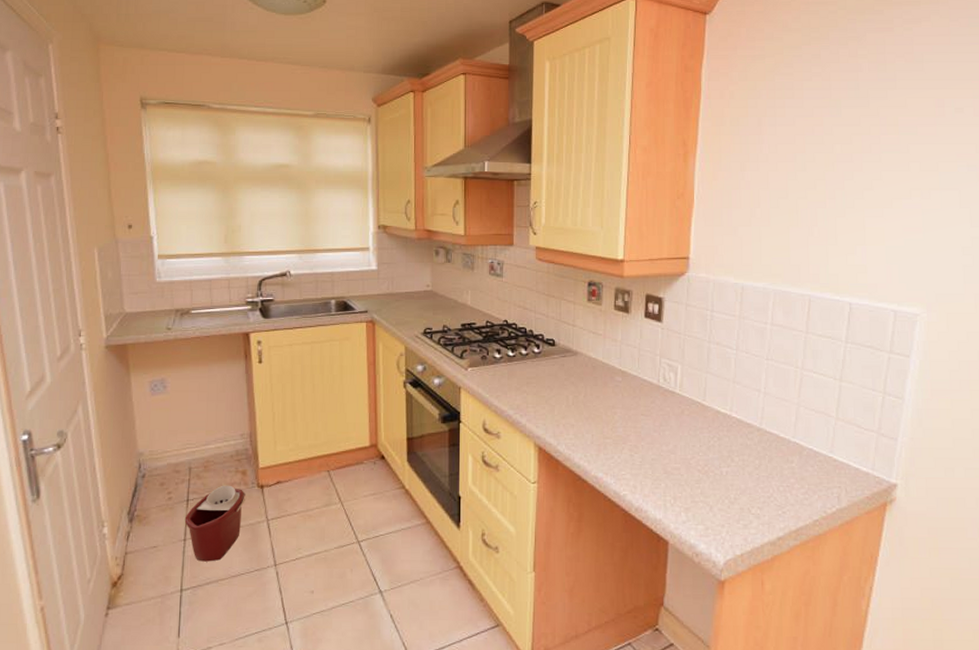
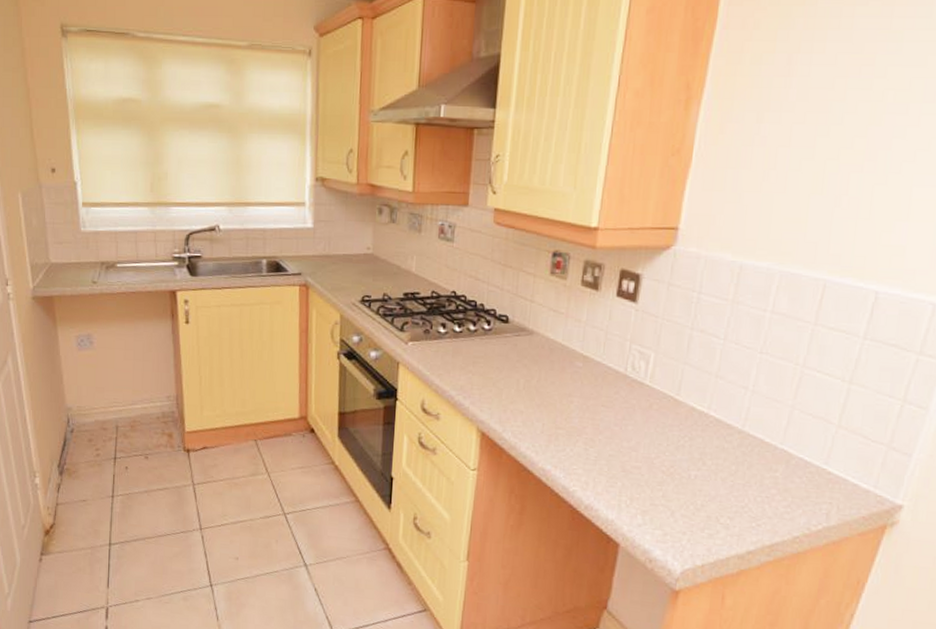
bucket: present [184,485,247,562] -> none [112,446,173,520]

